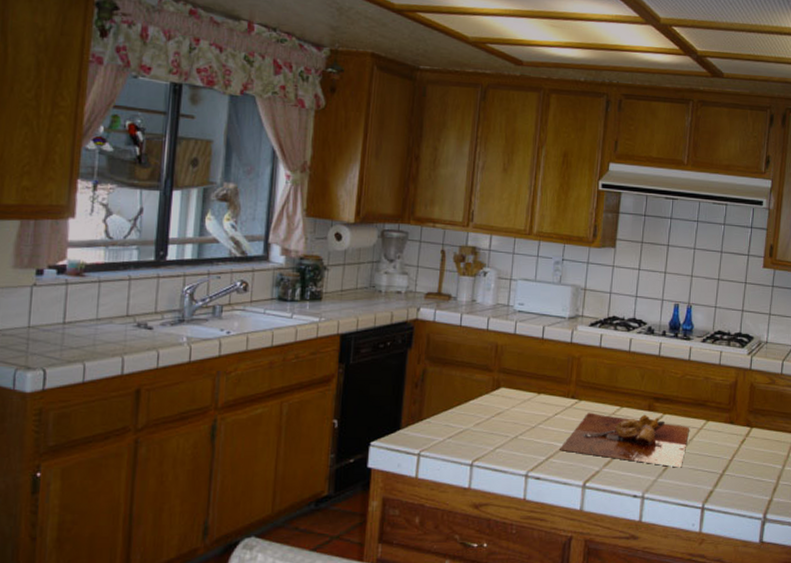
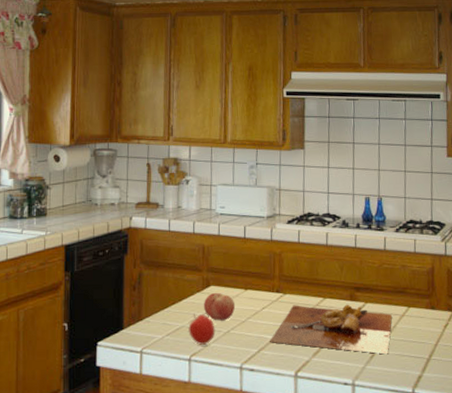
fruit: none [473,416,502,450] -> present [188,313,216,345]
fruit: none [492,395,526,425] -> present [204,292,236,321]

